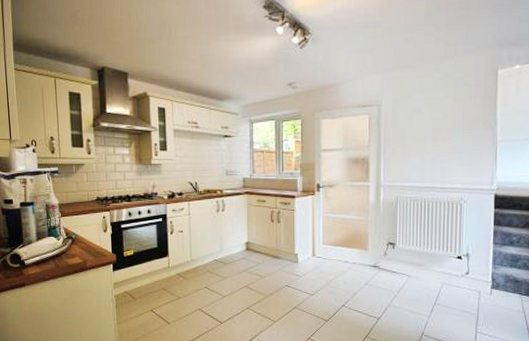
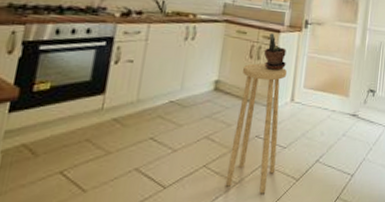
stool: none [266,226,306,331] -> present [225,63,288,194]
potted plant: none [282,199,304,232] -> present [263,33,286,71]

